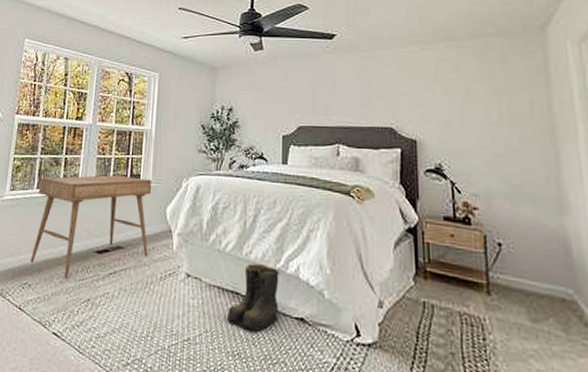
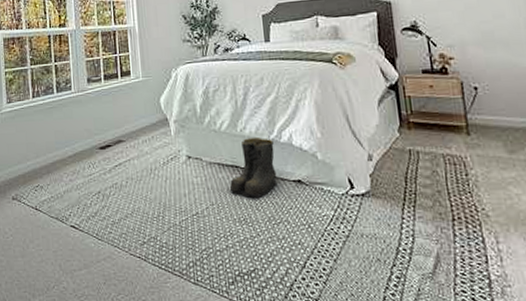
desk: present [30,174,153,279] -> none [34,74,149,176]

